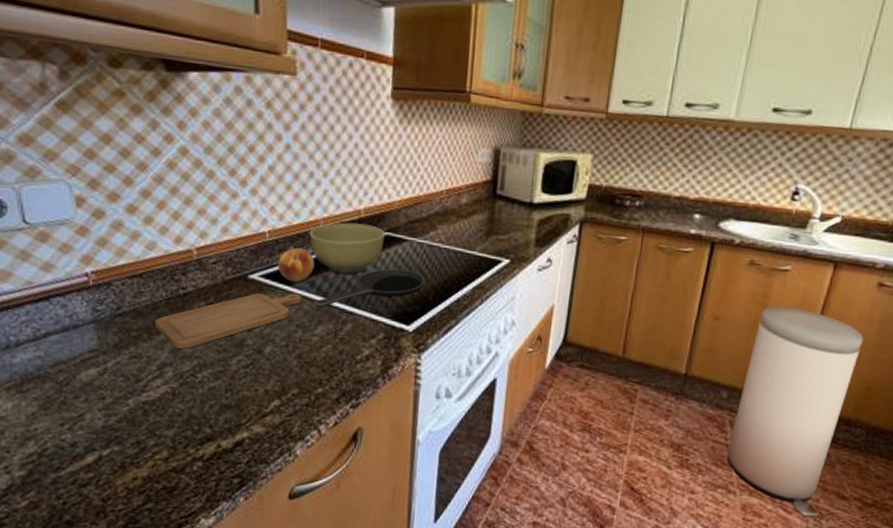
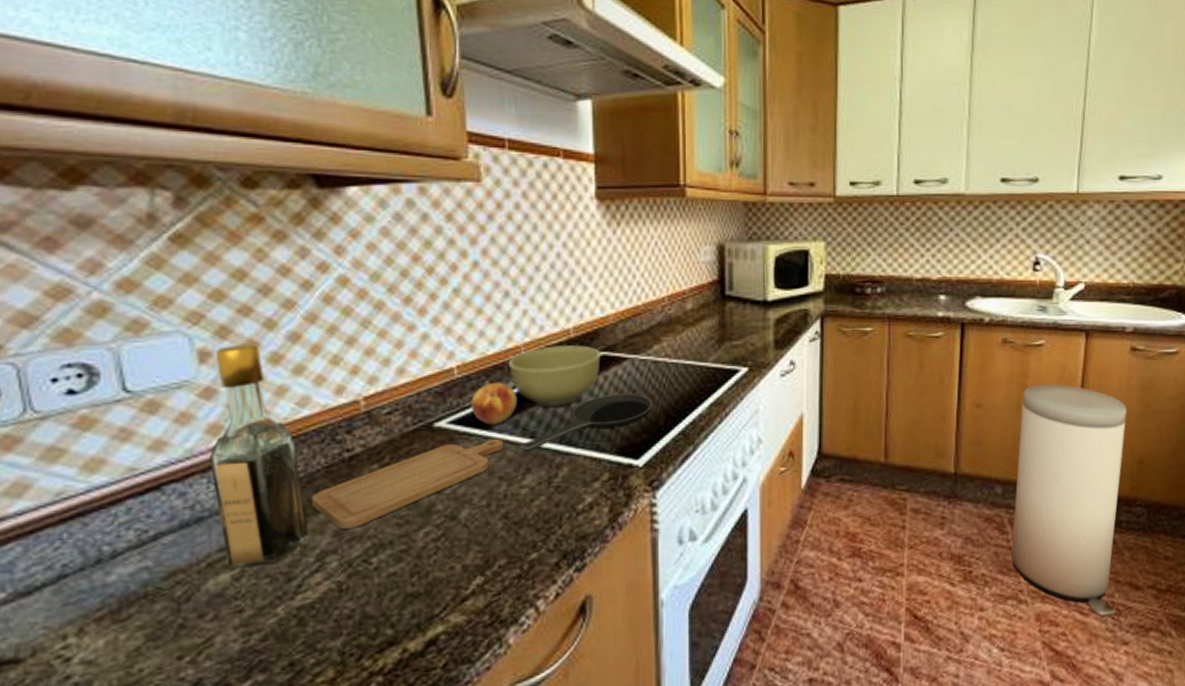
bottle: none [83,194,152,368] -> present [210,344,308,568]

